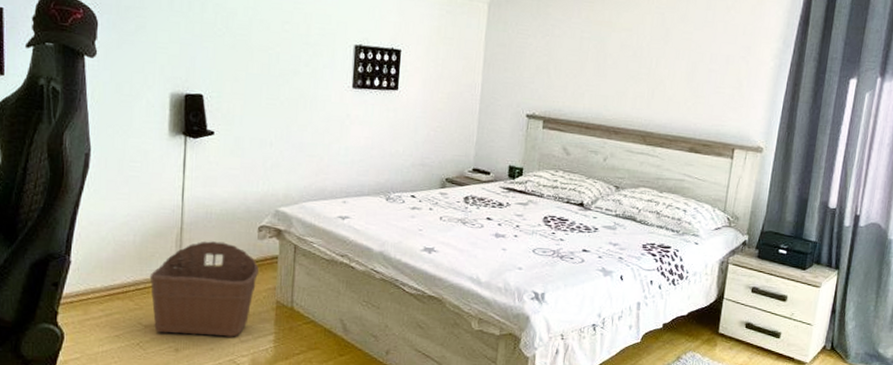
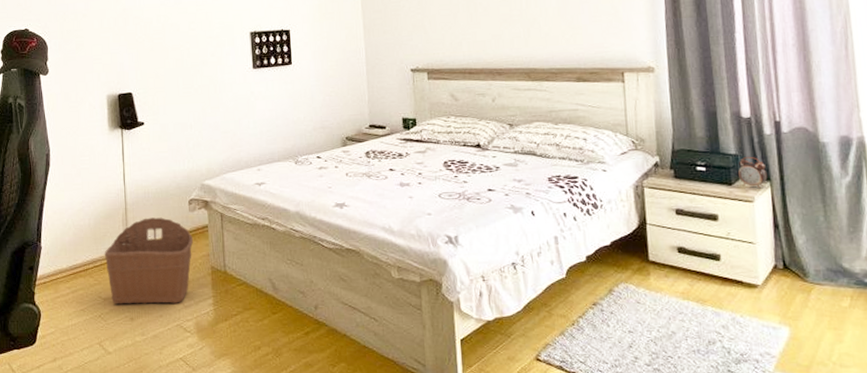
alarm clock: none [812,244,838,276] -> present [737,156,768,189]

